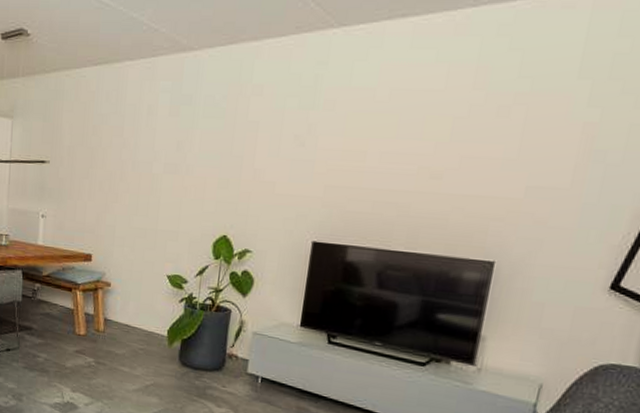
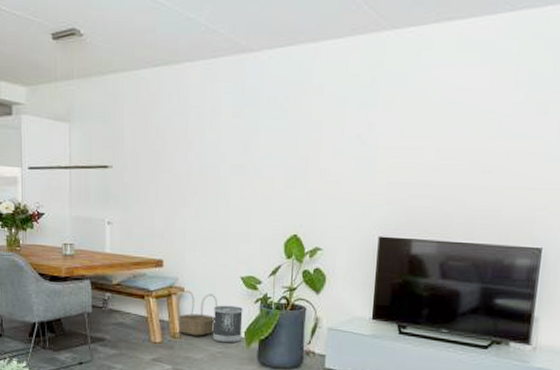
basket: none [102,286,143,332] -> present [177,291,218,336]
wastebasket: none [136,302,168,341] -> present [213,305,243,343]

